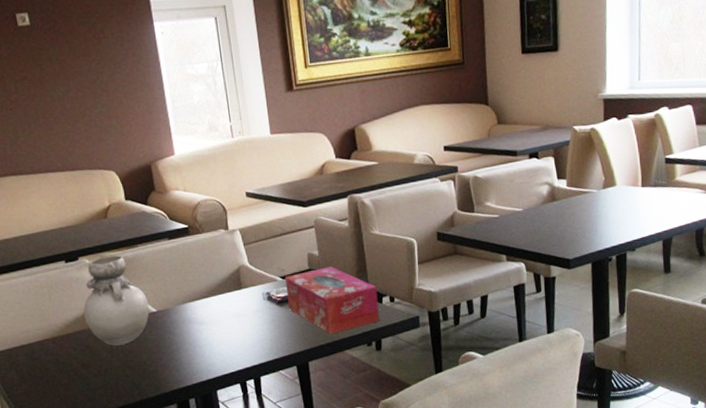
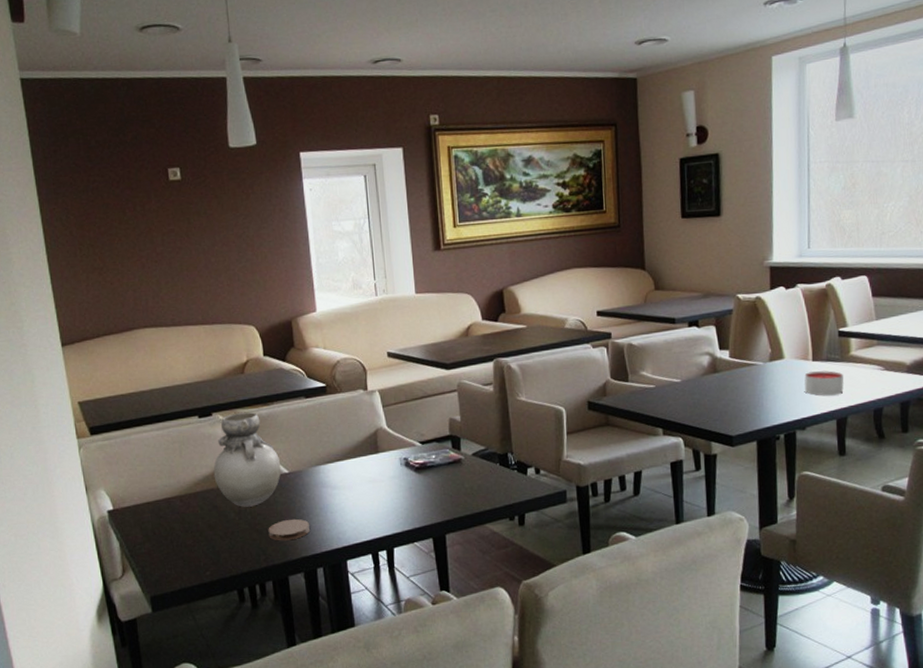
coaster: none [140,354,181,376] -> present [268,518,311,541]
tissue box: present [285,266,380,335] -> none [425,433,524,506]
candle: none [634,195,669,219] -> present [804,371,844,396]

